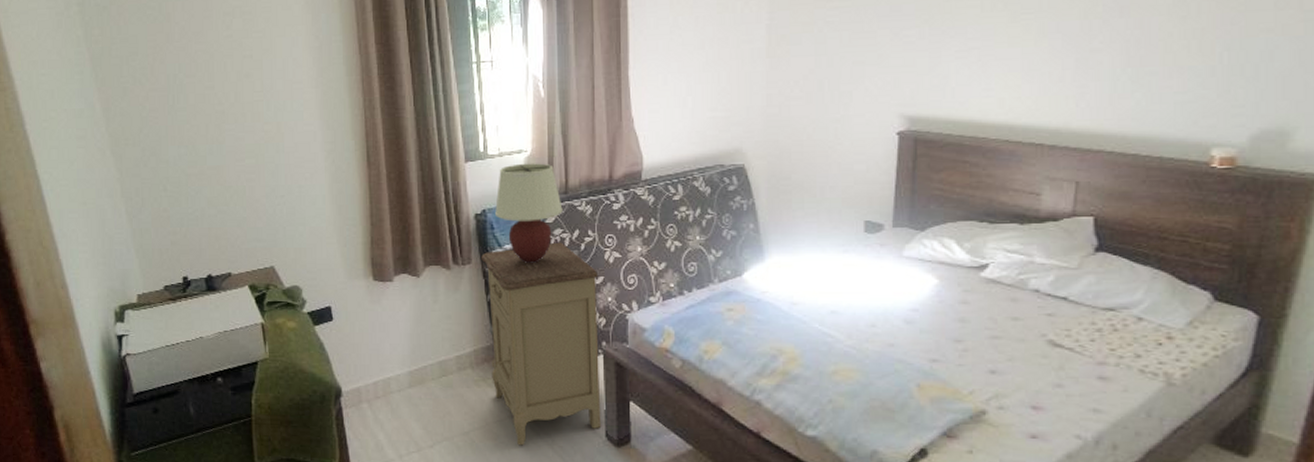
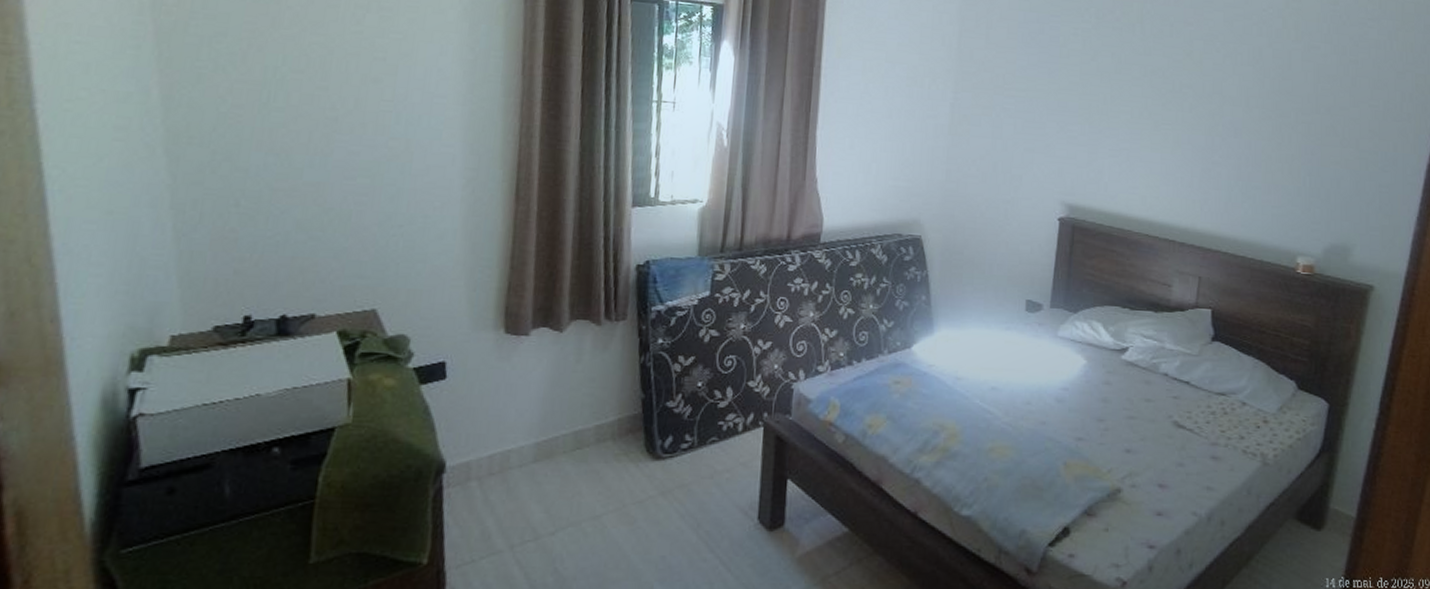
nightstand: present [481,242,602,446] -> none [635,301,766,531]
table lamp: present [494,163,563,263] -> none [659,214,735,323]

